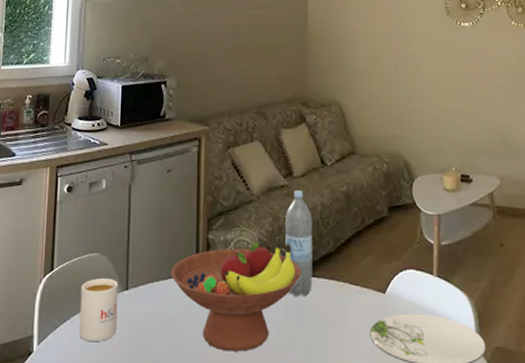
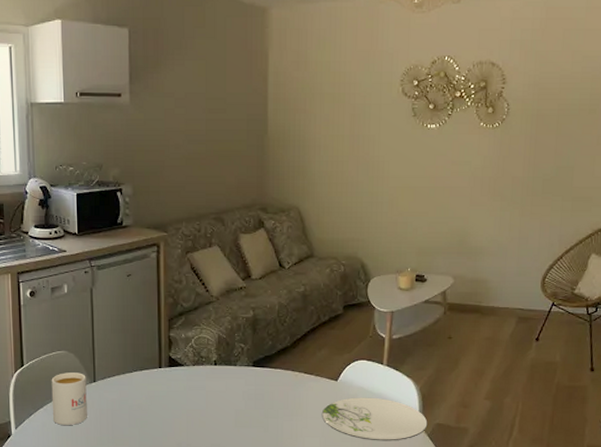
fruit bowl: present [170,239,302,352] -> none [135,335,260,431]
water bottle: present [284,190,313,297] -> none [243,292,270,385]

